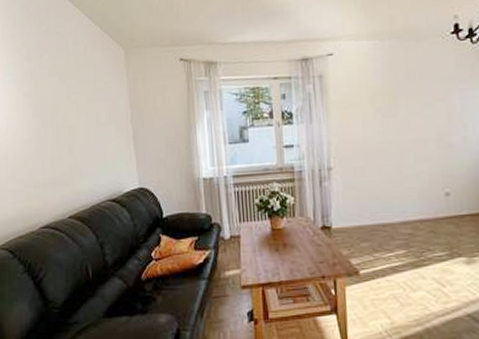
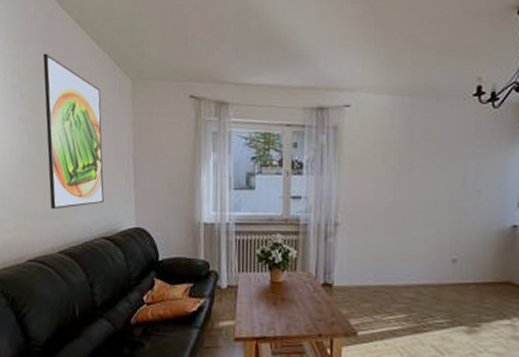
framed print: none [40,31,107,178] -> present [42,53,104,210]

